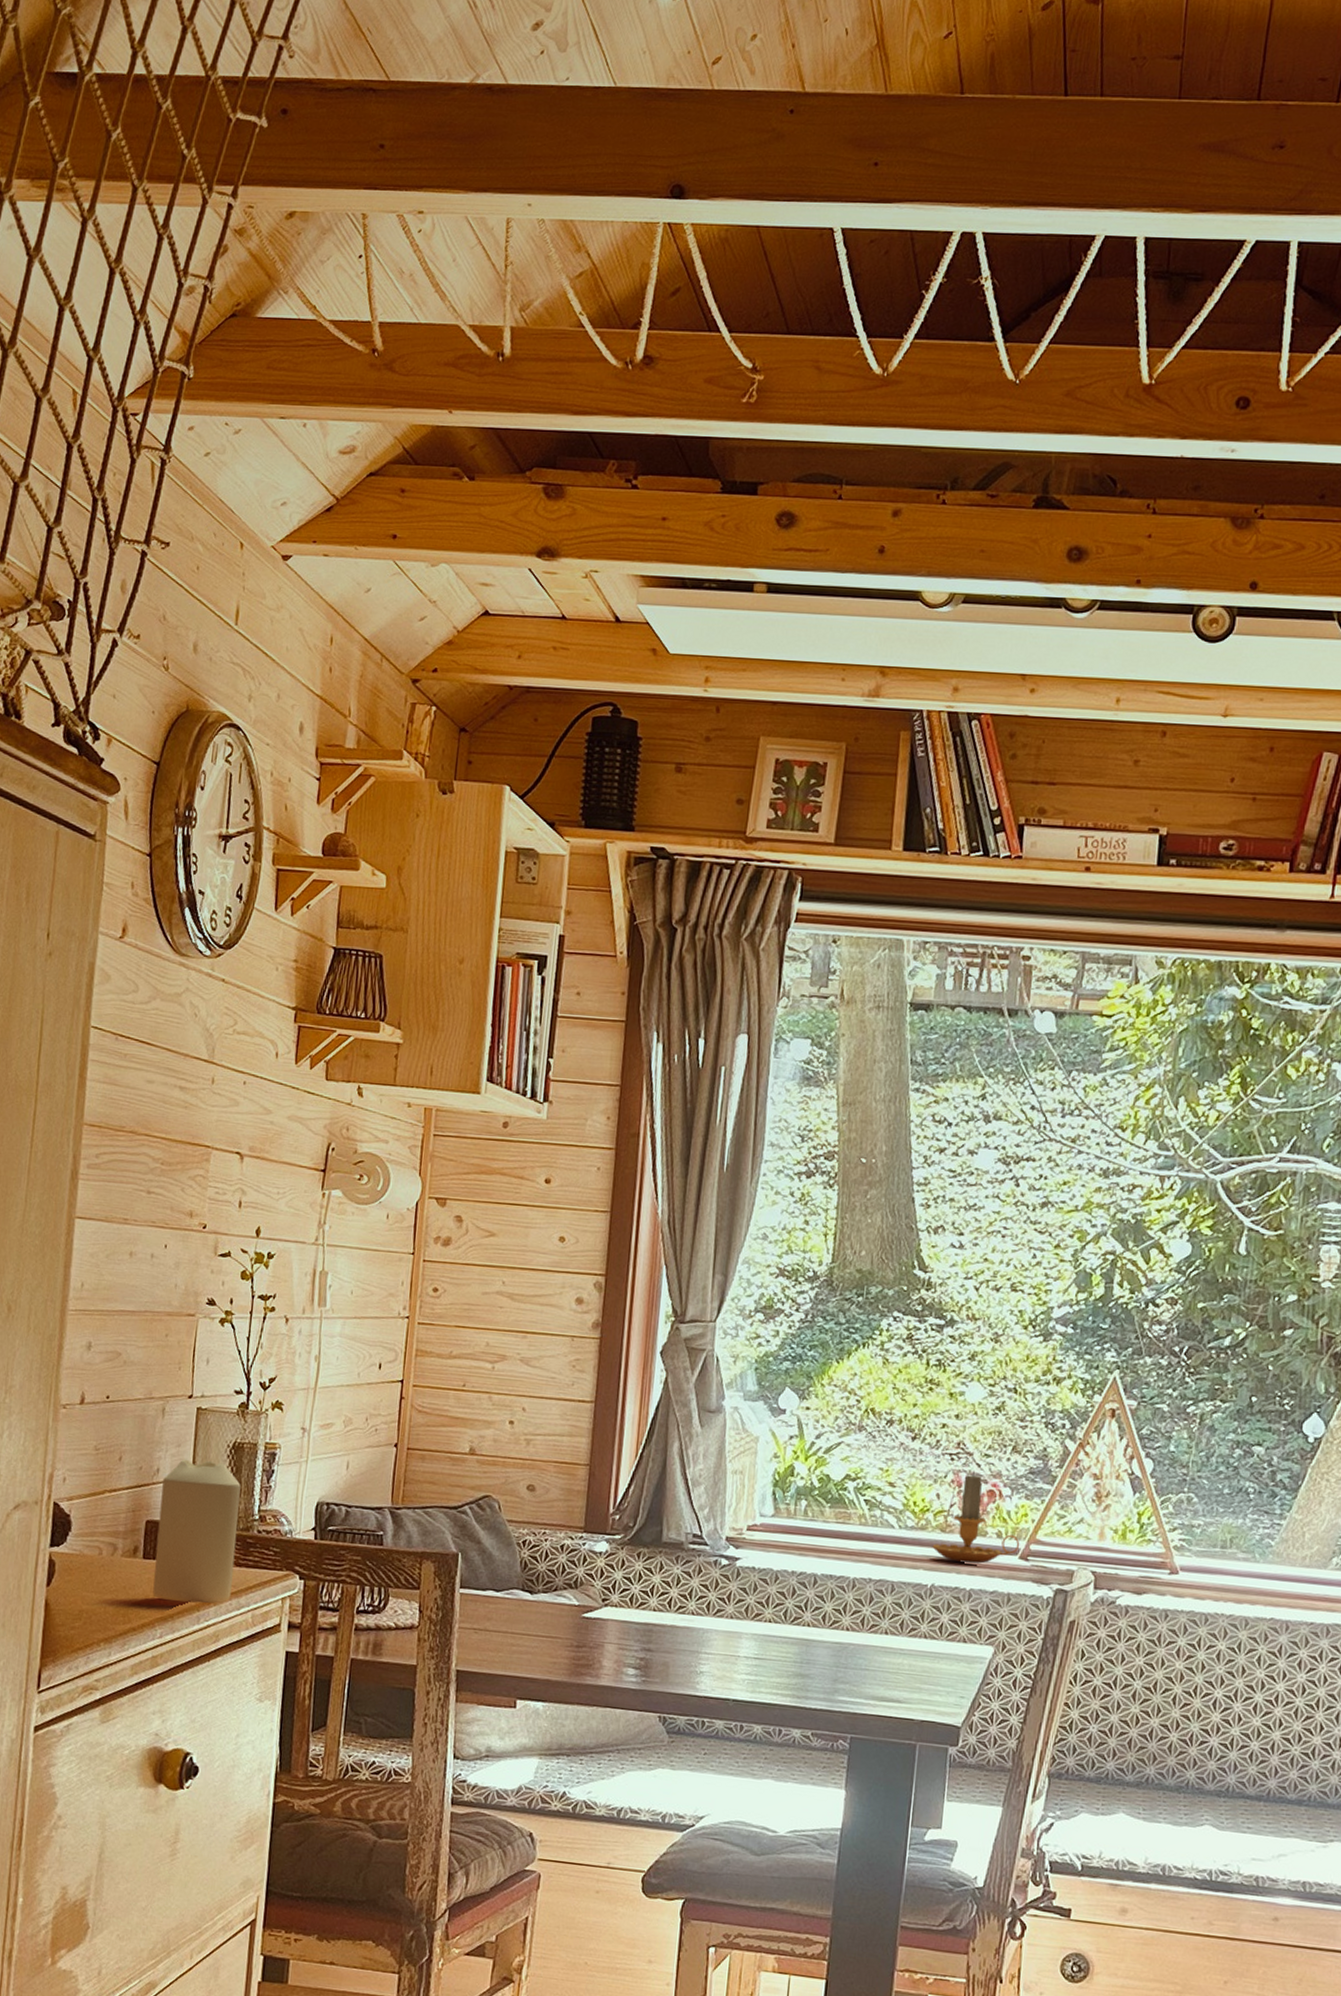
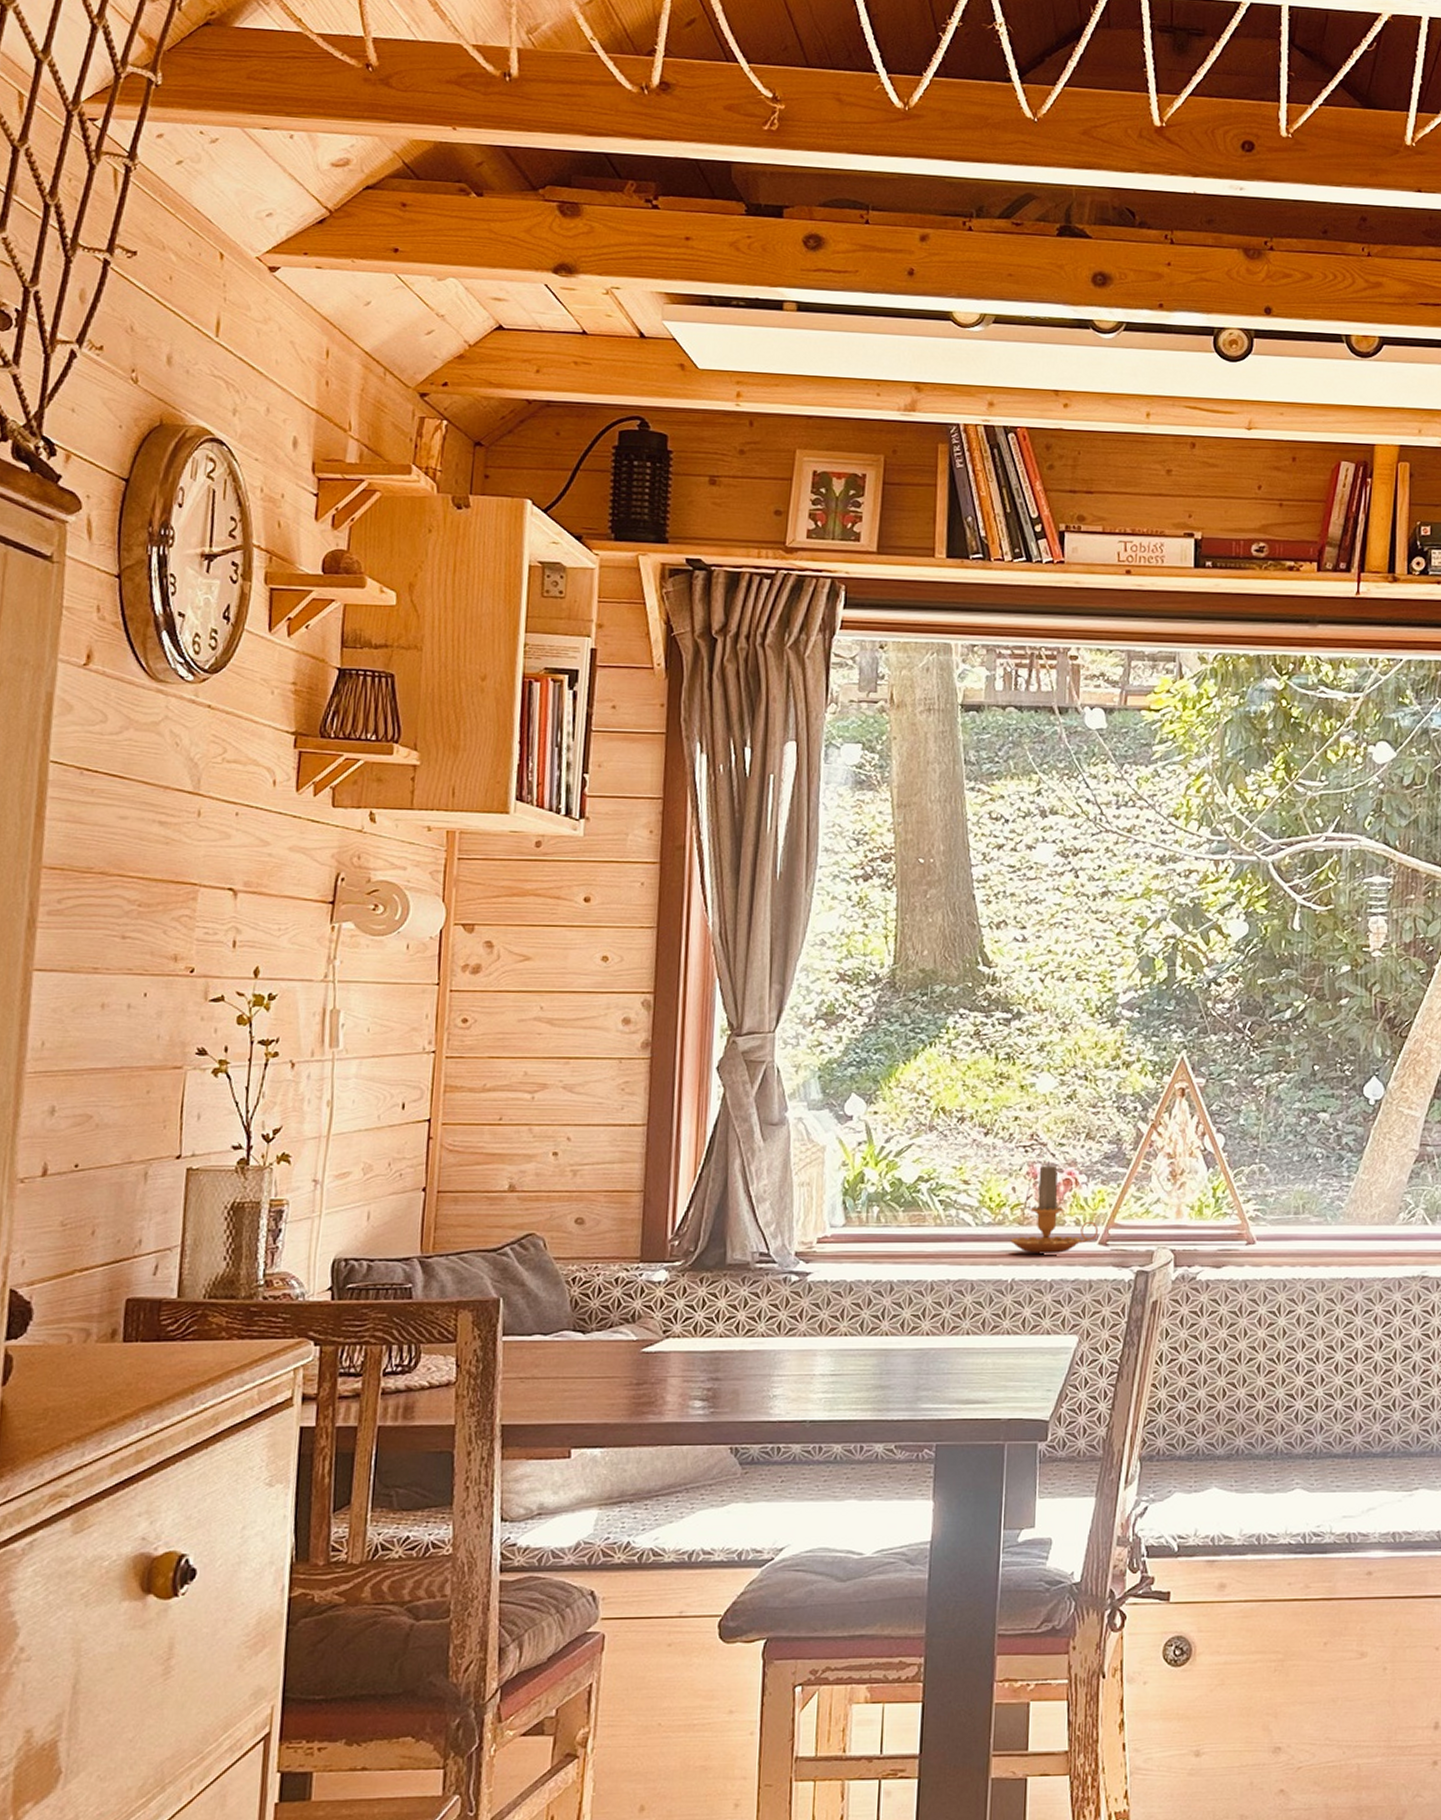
candle: present [152,1459,241,1604] -> none [136,1226,242,1385]

